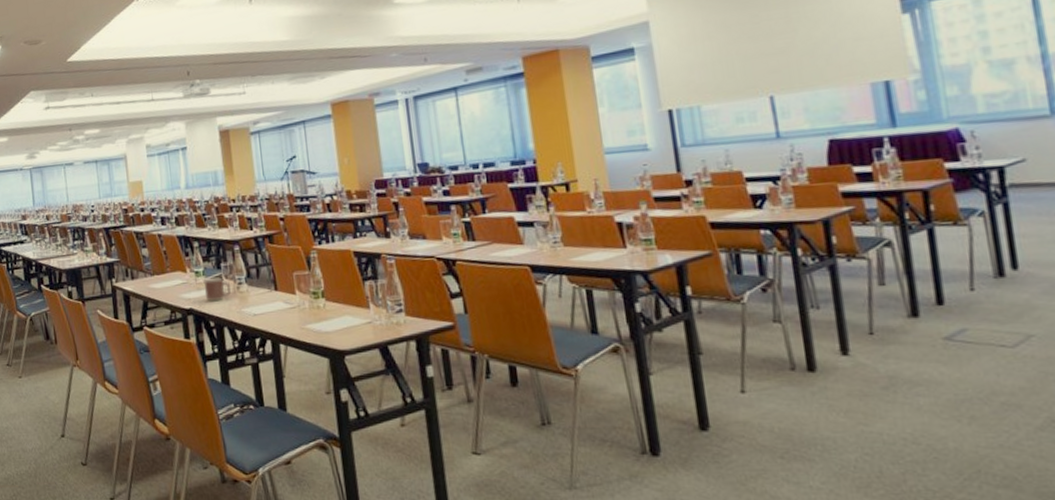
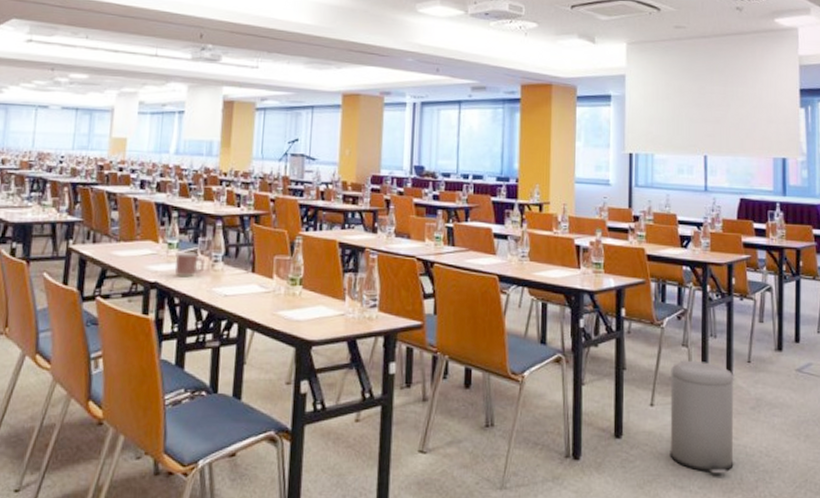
pedal bin: none [762,337,867,467] -> present [670,360,734,474]

